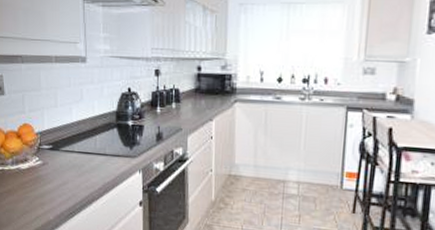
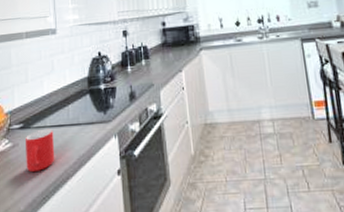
mug: none [54,153,82,190] -> present [24,128,55,172]

